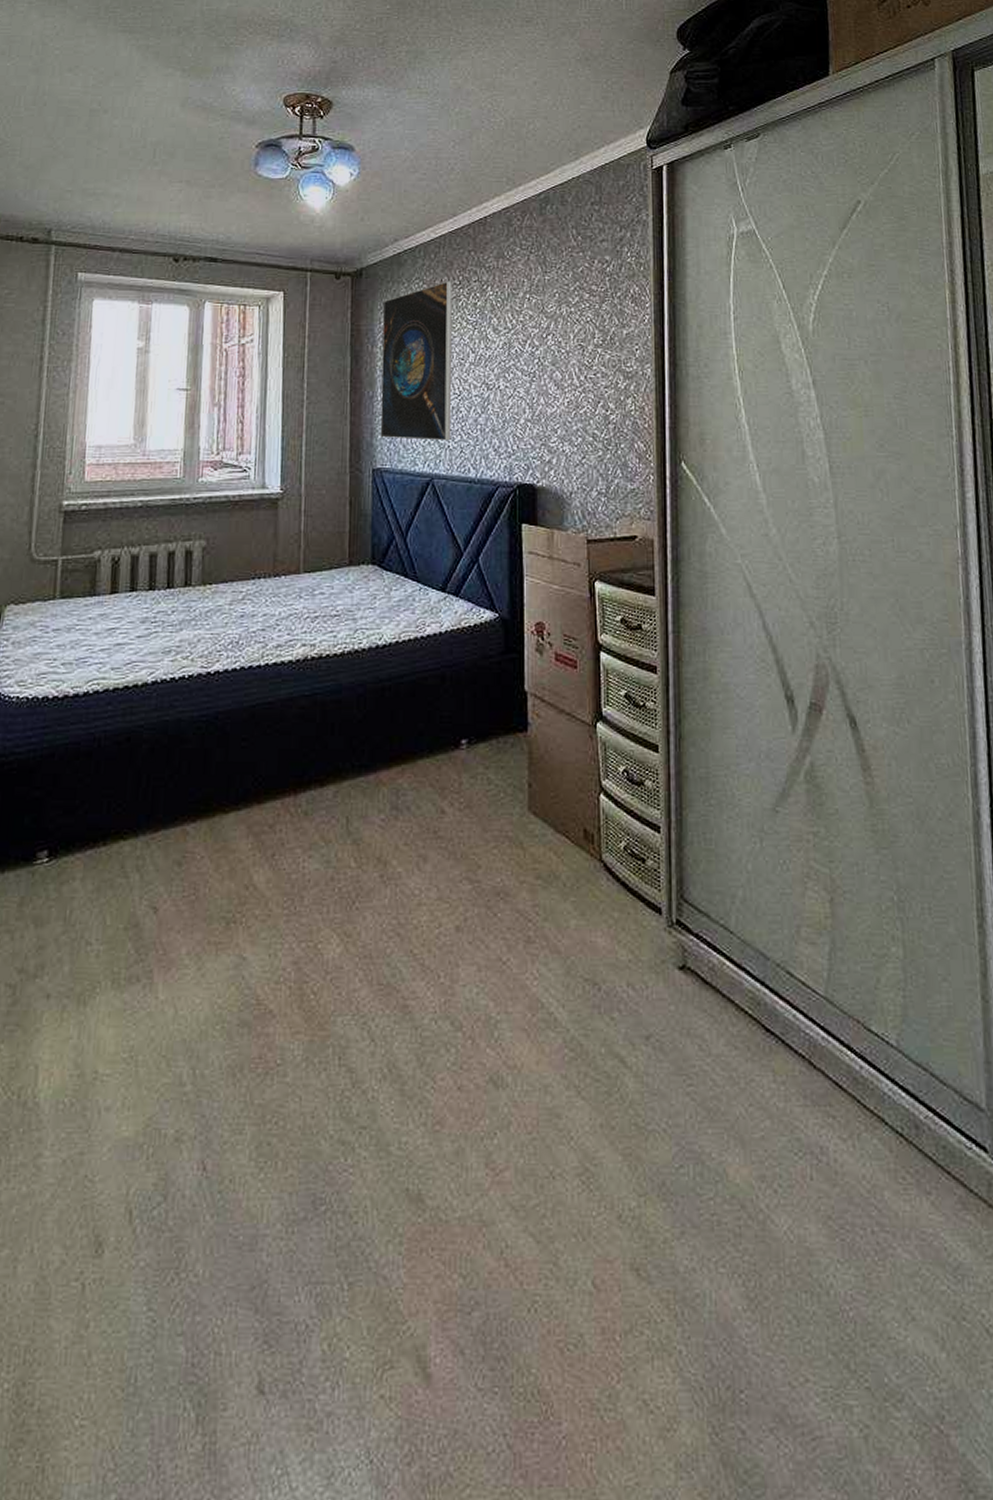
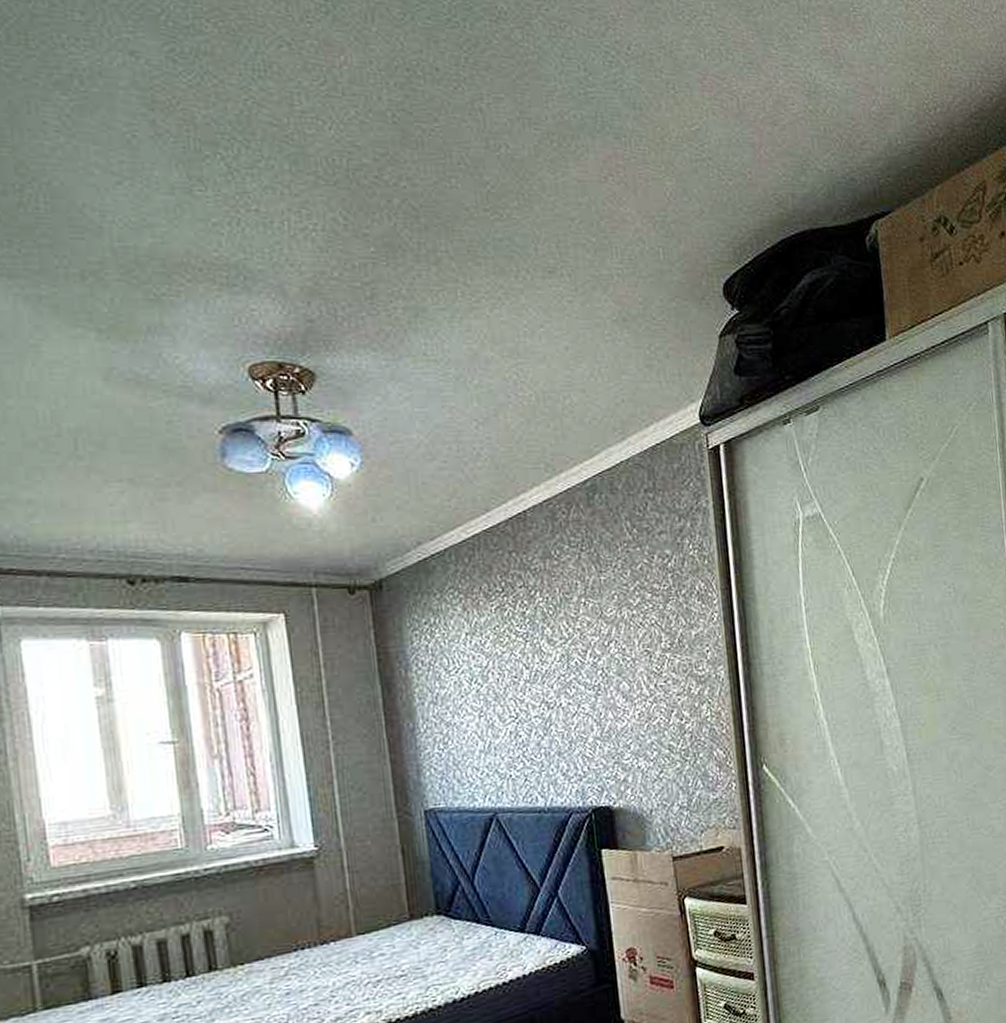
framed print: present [380,280,452,441] -> none [412,588,513,775]

